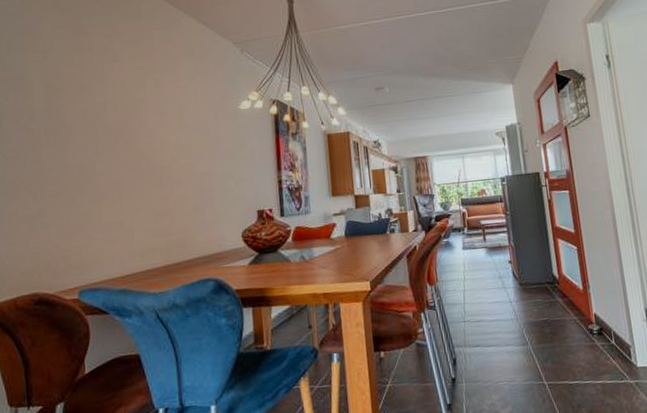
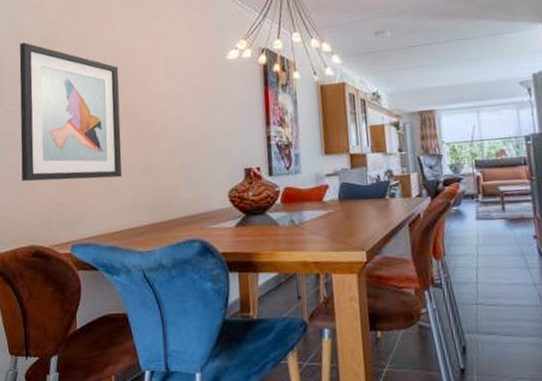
wall art: none [20,89,134,229] -> present [19,42,122,182]

